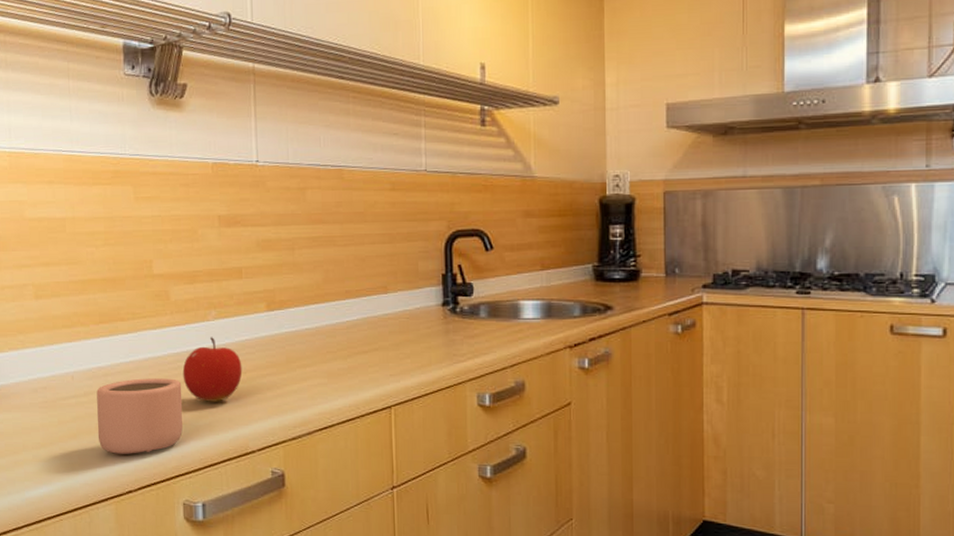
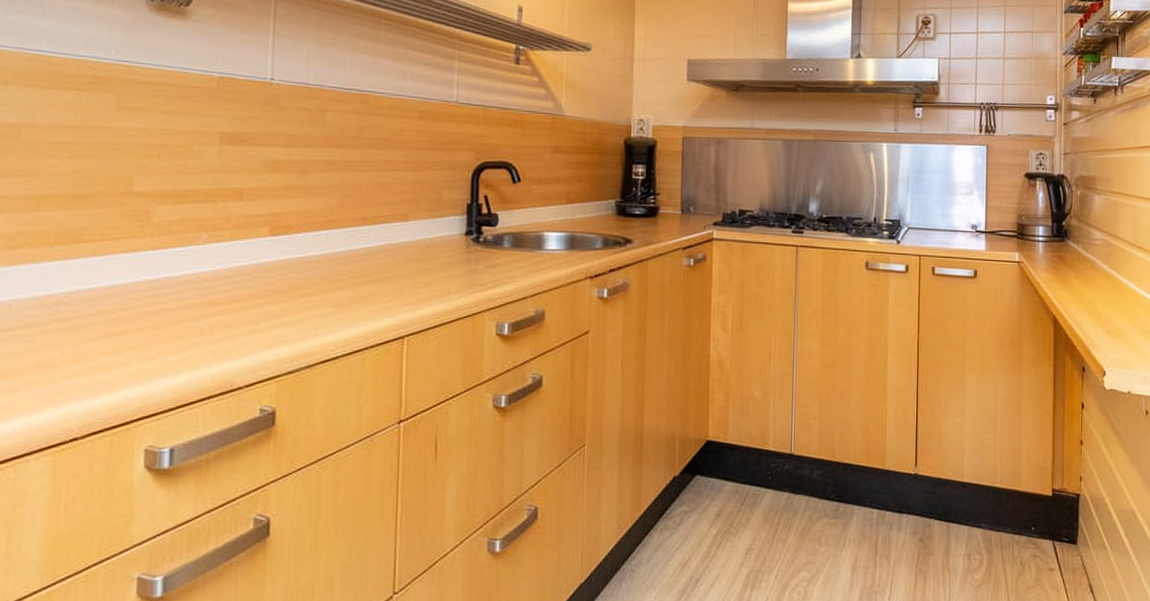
mug: present [96,378,183,454] -> none [37,308,157,396]
fruit: present [182,337,243,402] -> none [159,262,235,334]

